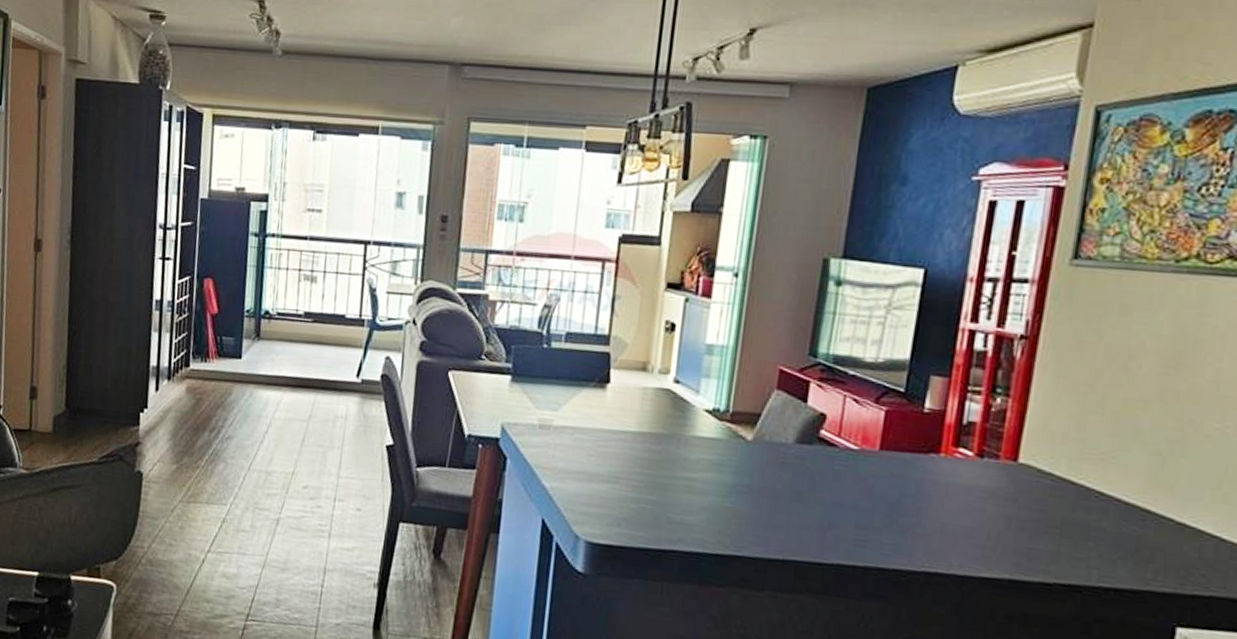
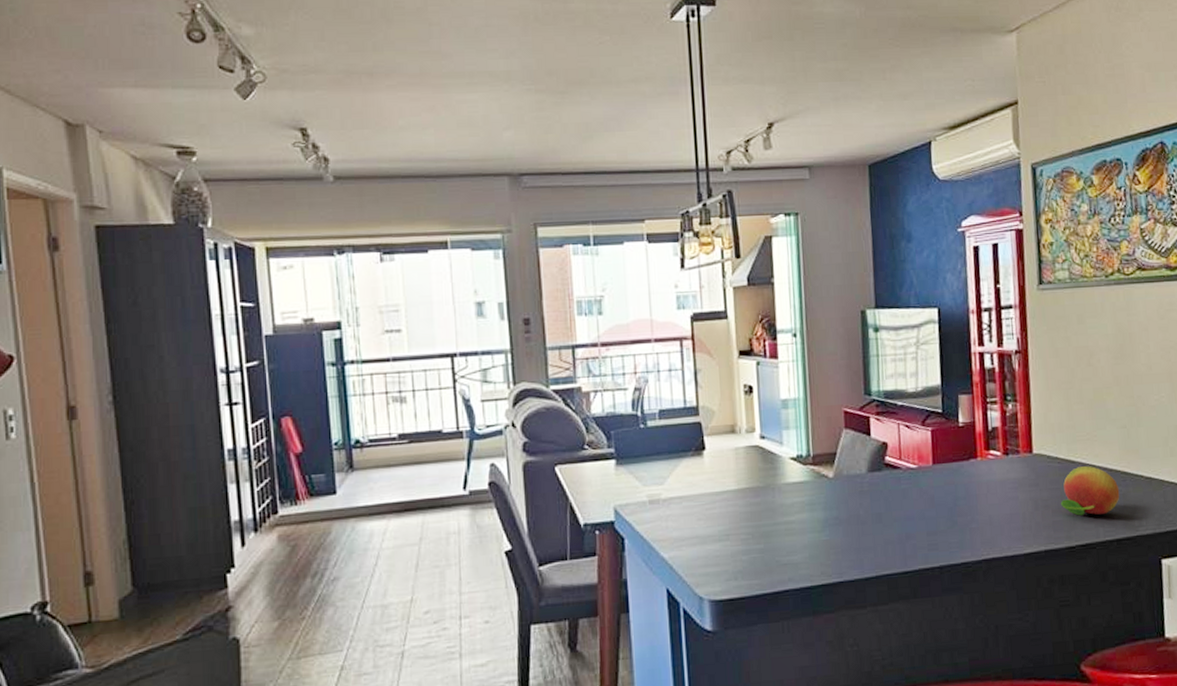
fruit: none [1043,490,1134,555] -> present [1060,466,1120,516]

